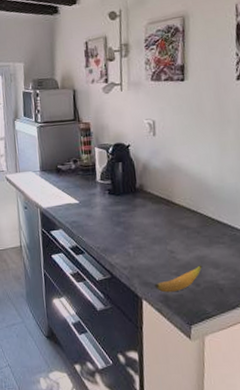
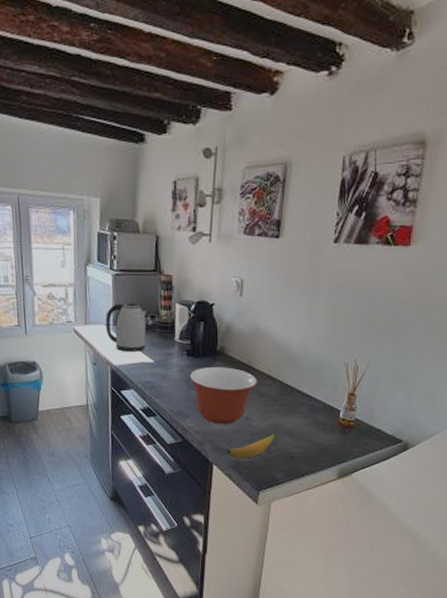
kettle: none [33,150,71,195] -> present [106,303,146,352]
mixing bowl: none [112,203,178,259] -> present [189,367,258,425]

